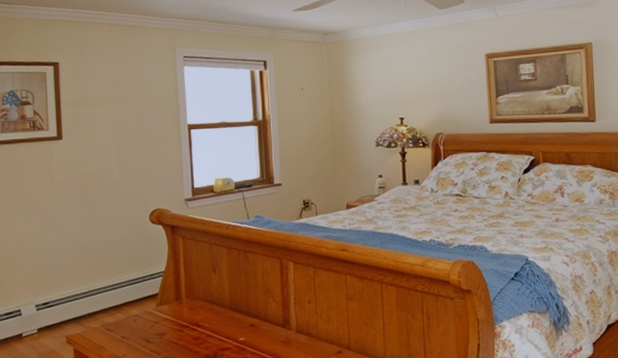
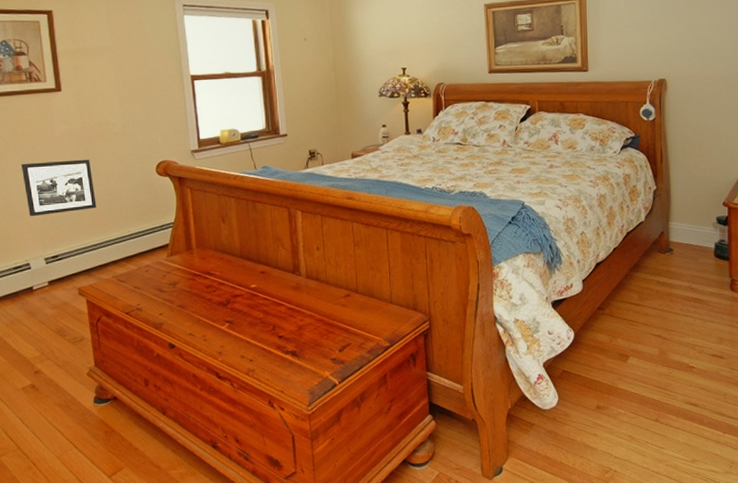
picture frame: none [20,206,89,263] -> present [22,159,97,217]

